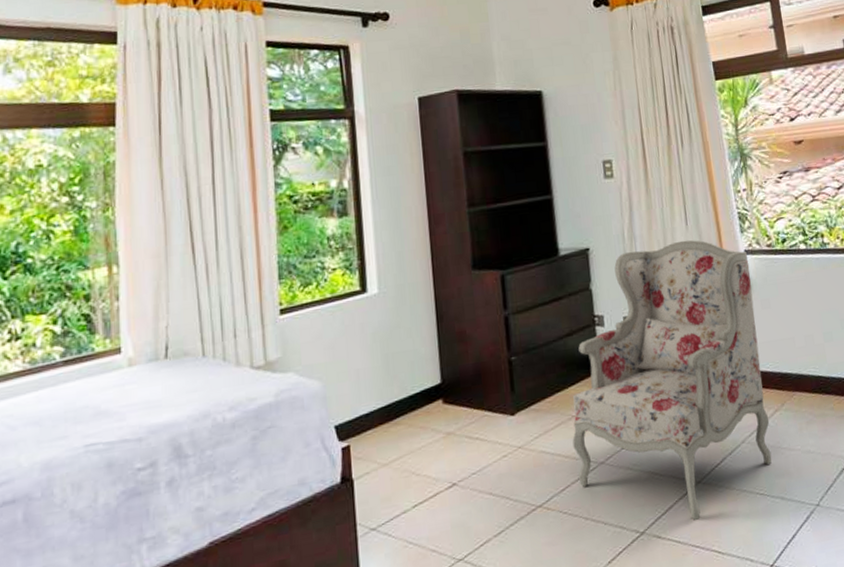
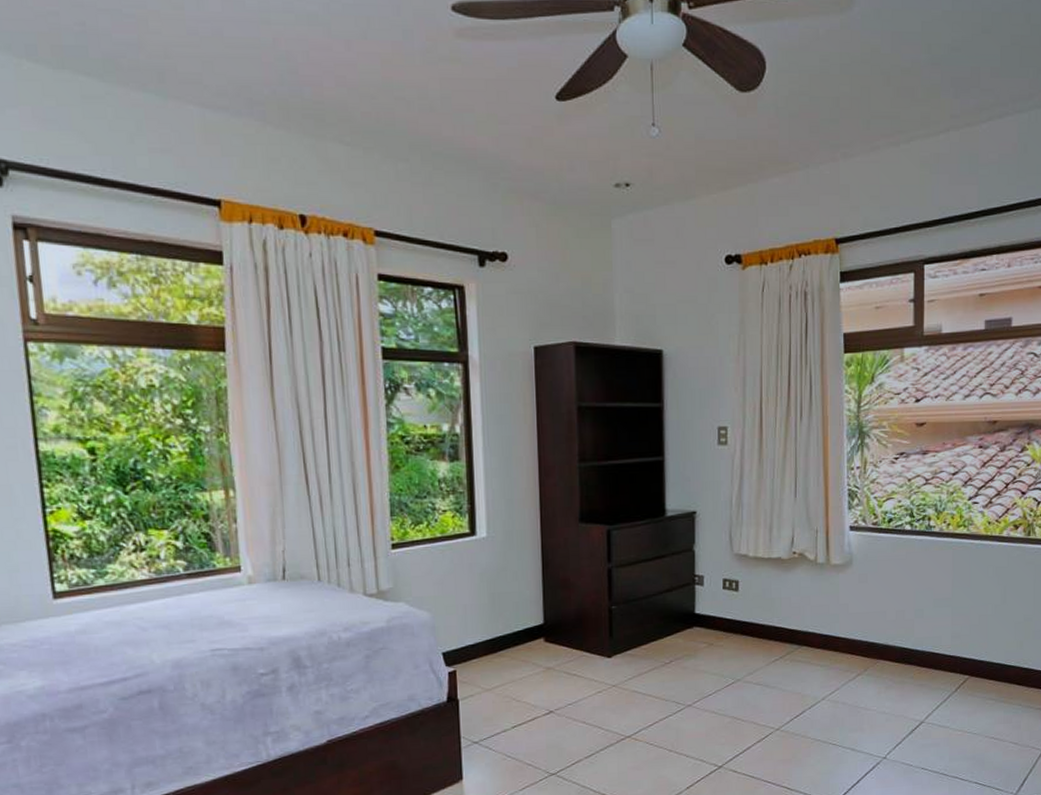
armchair: present [572,240,772,520] -> none [664,511,852,760]

